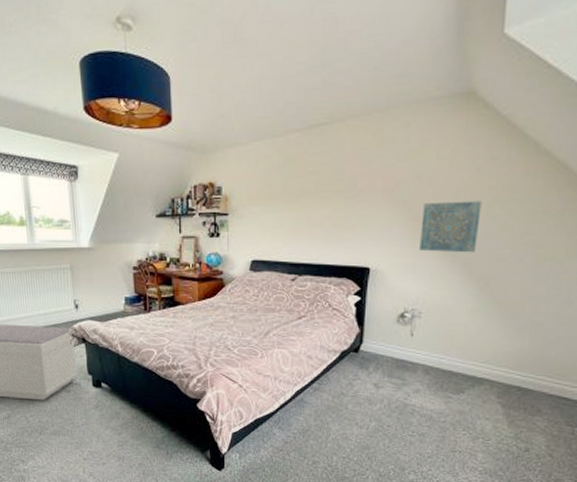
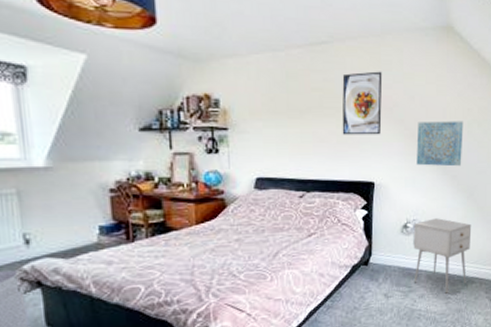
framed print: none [337,150,385,219] -> present [342,71,383,135]
nightstand: none [408,309,484,392] -> present [413,218,472,294]

